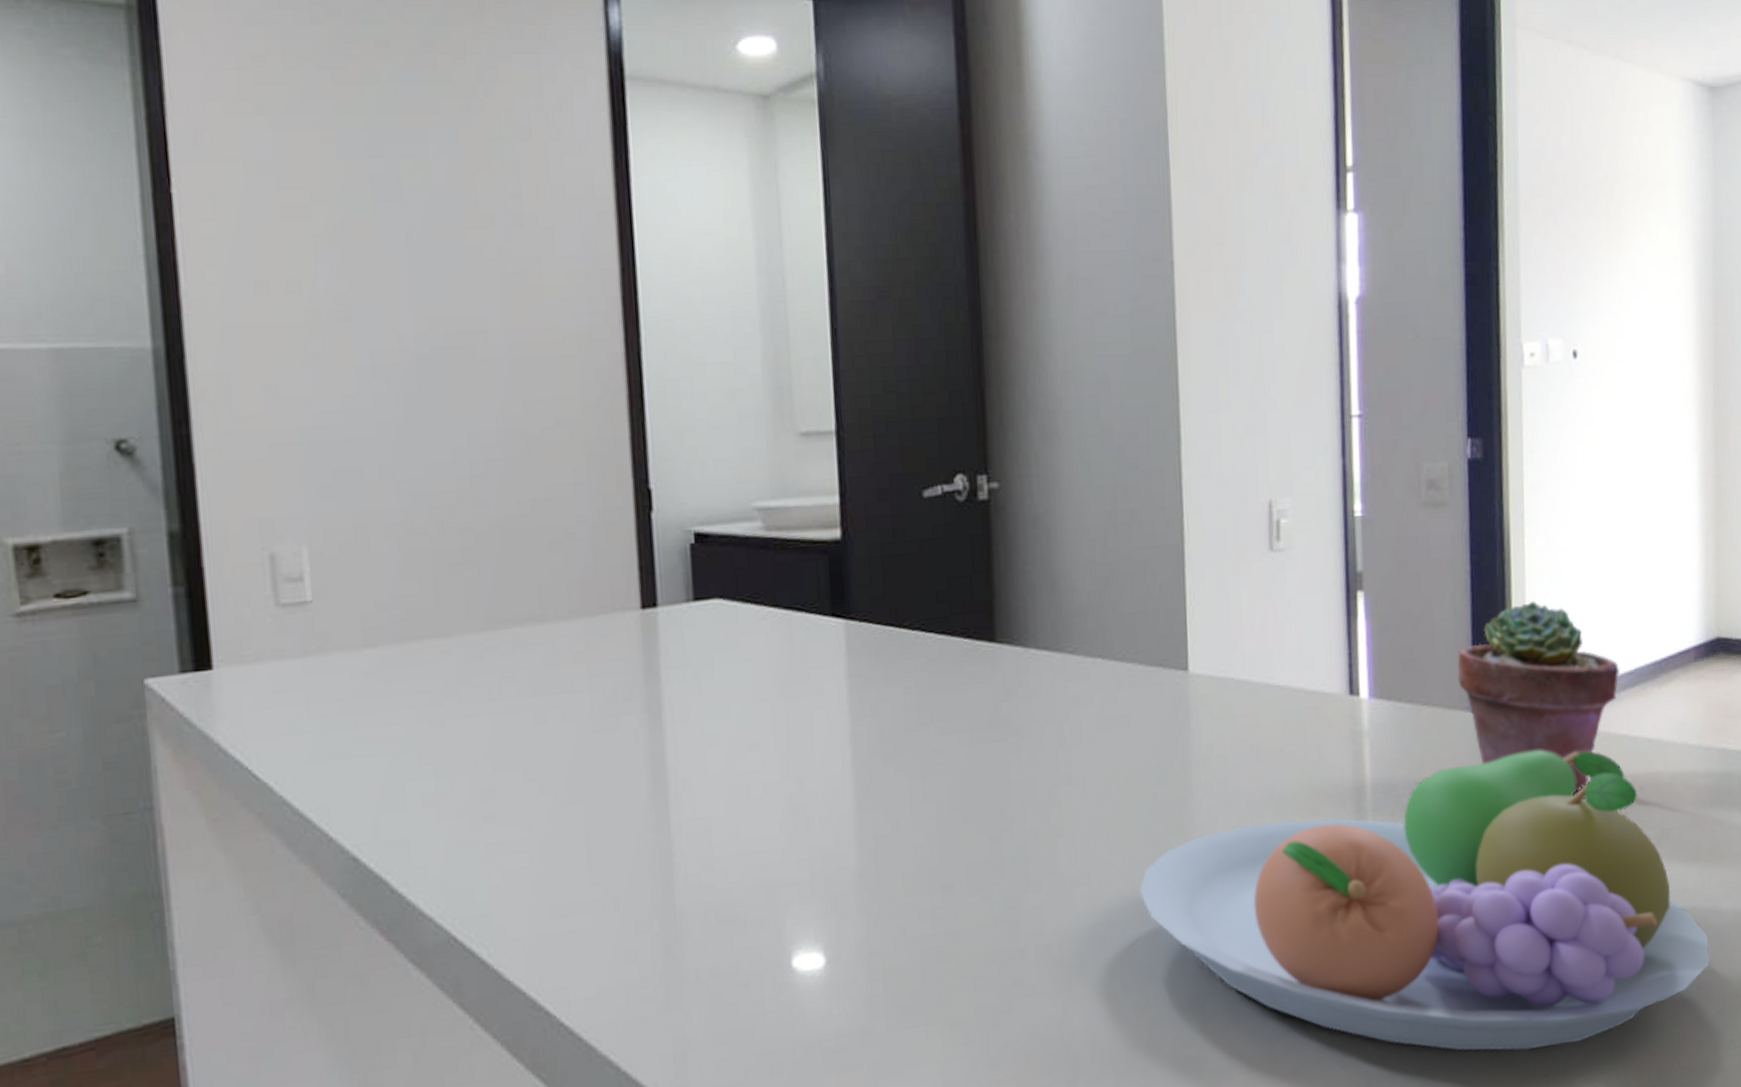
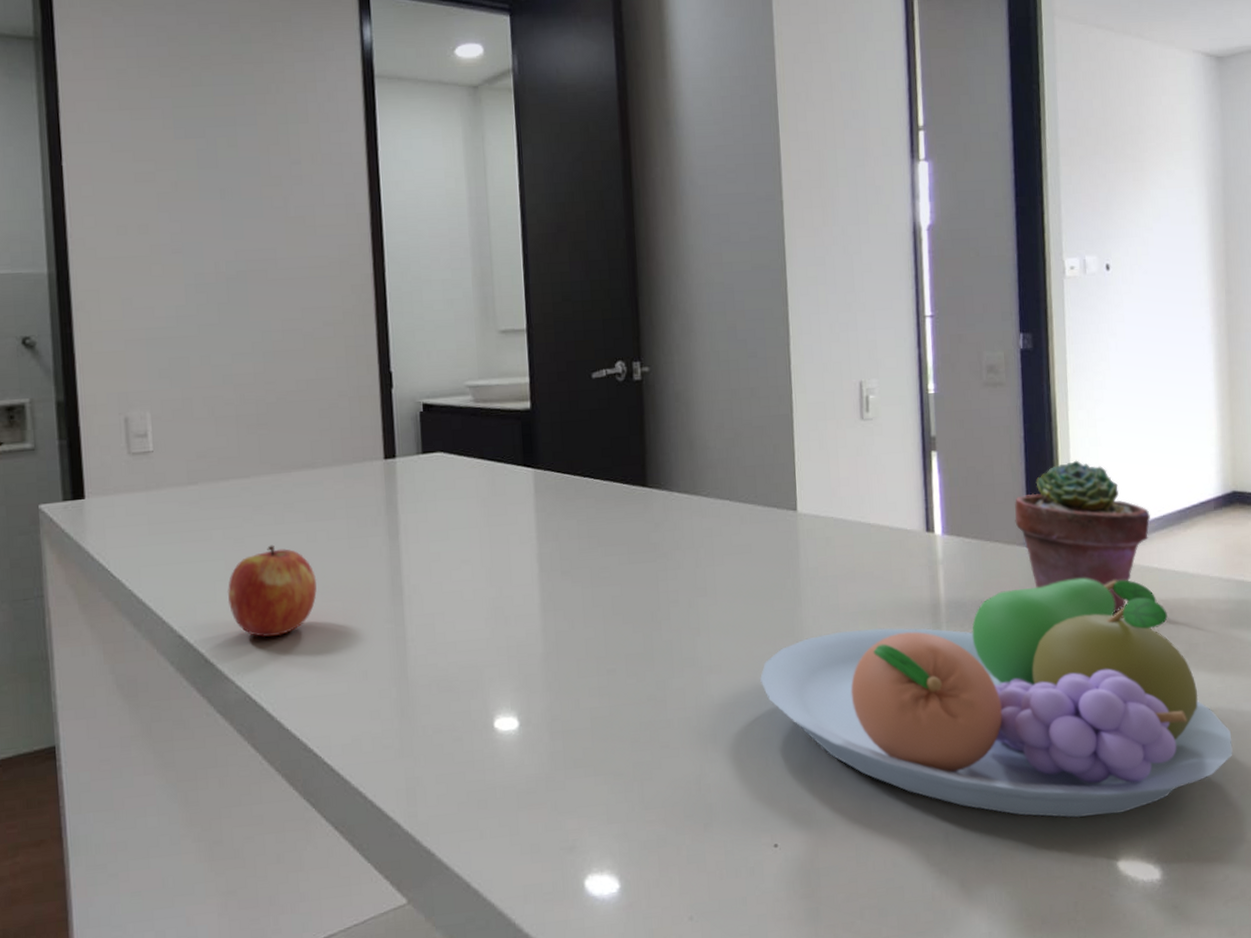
apple: none [421,729,549,856] -> present [227,545,317,637]

